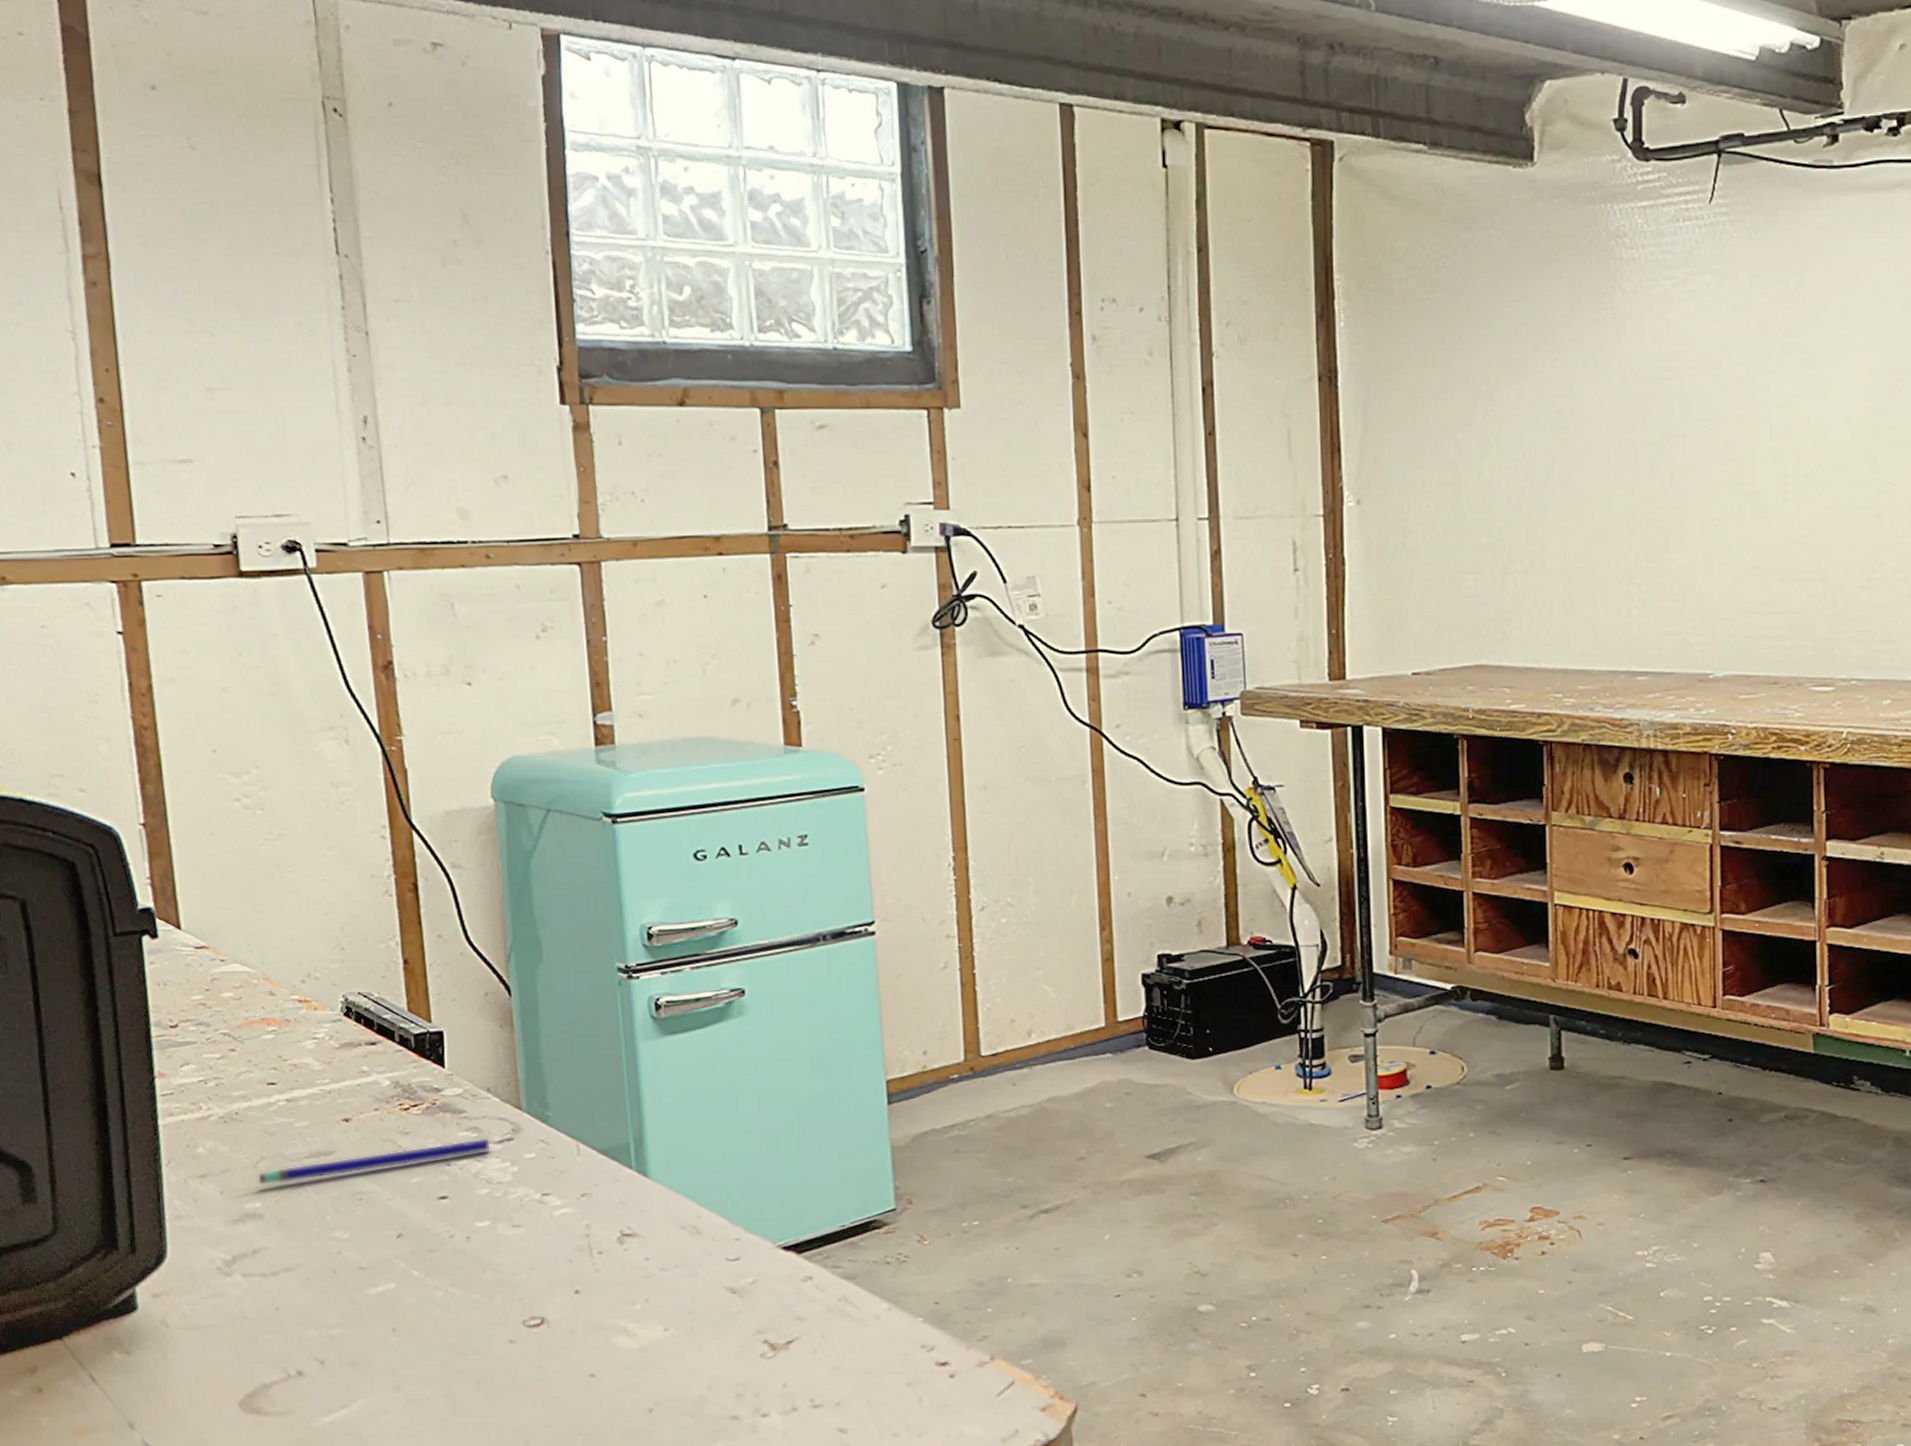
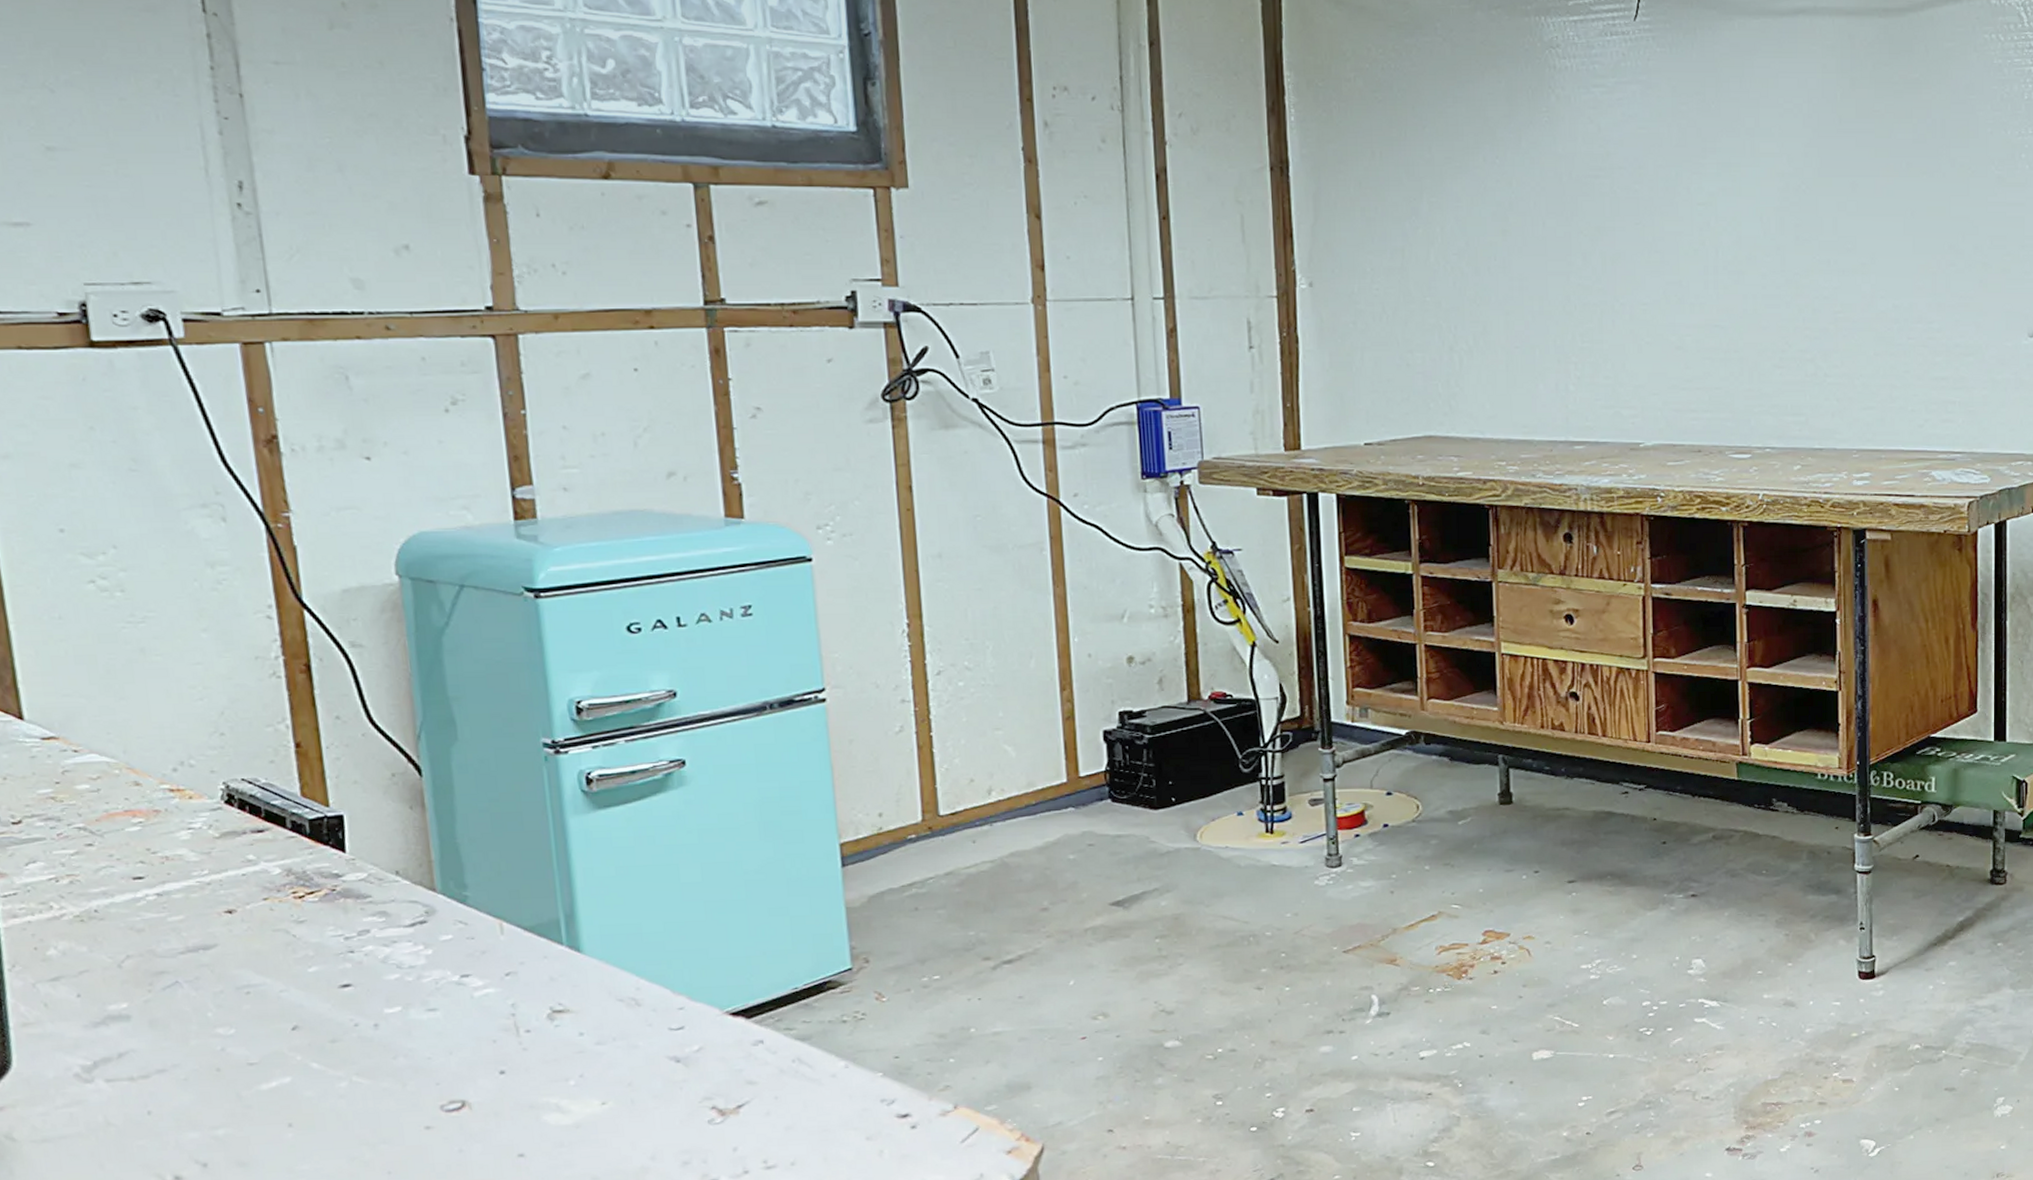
pen: present [257,1138,492,1186] -> none [122,922,402,985]

